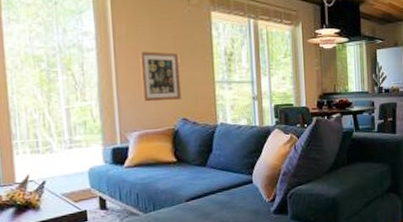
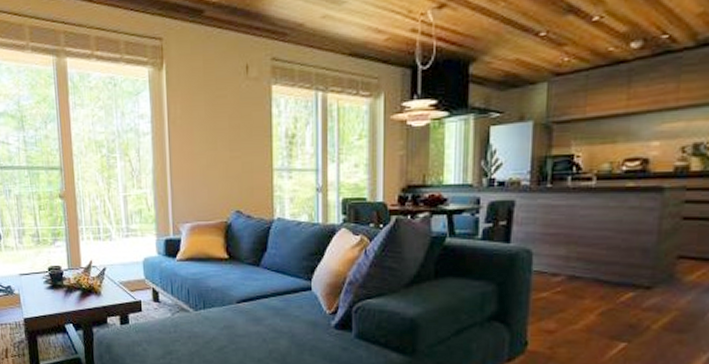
wall art: present [140,51,182,102] -> none [194,134,236,191]

